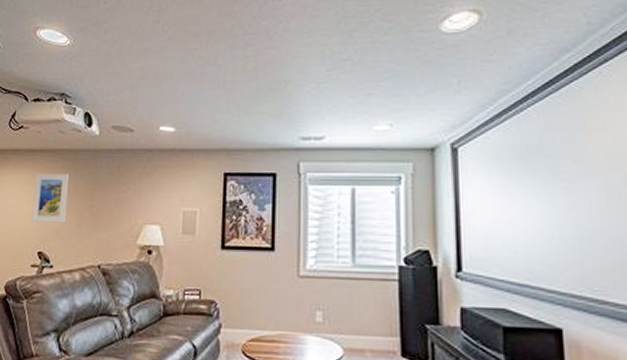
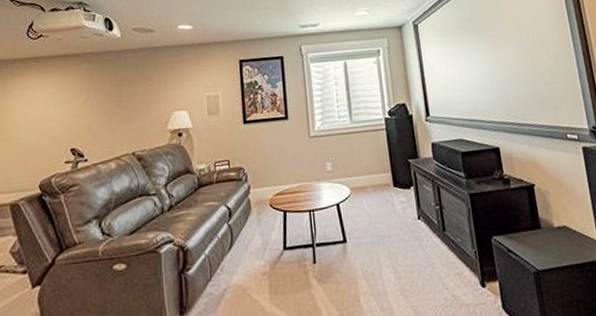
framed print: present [32,174,69,223] -> none [60,75,95,123]

